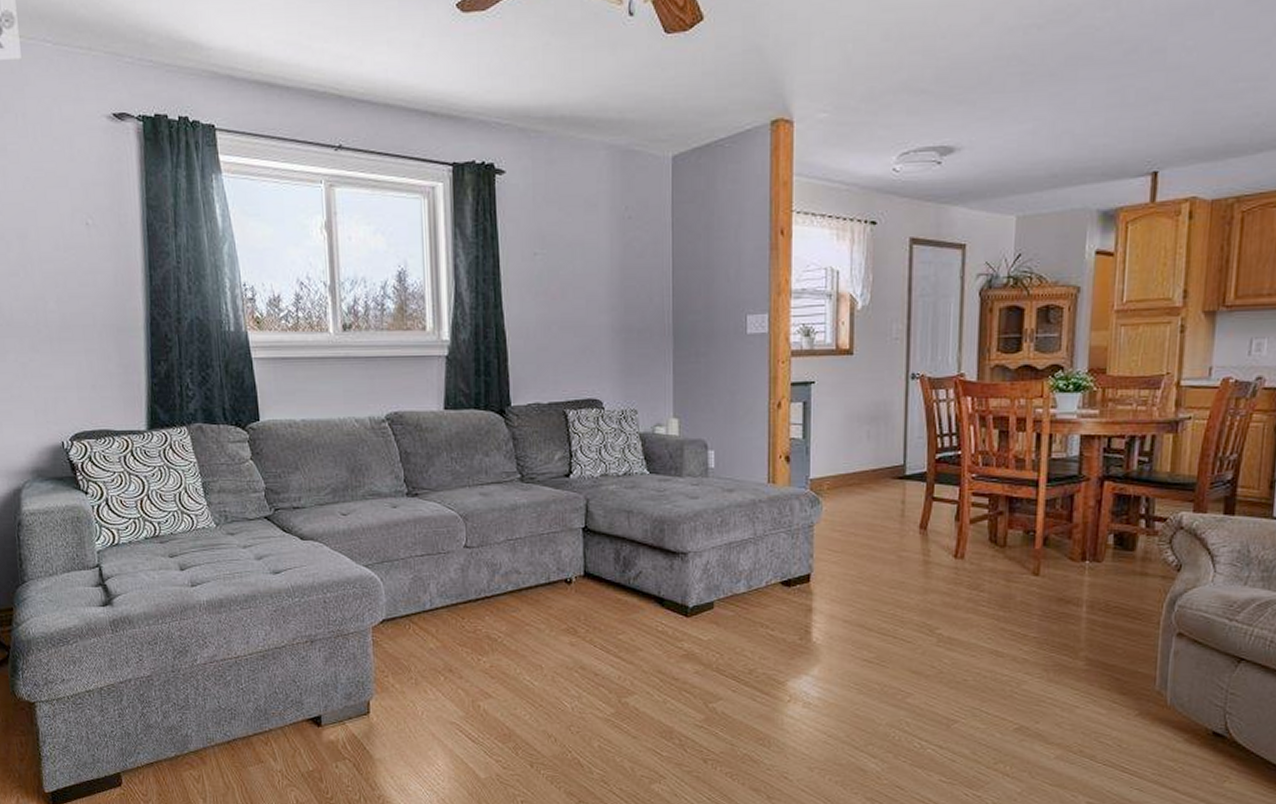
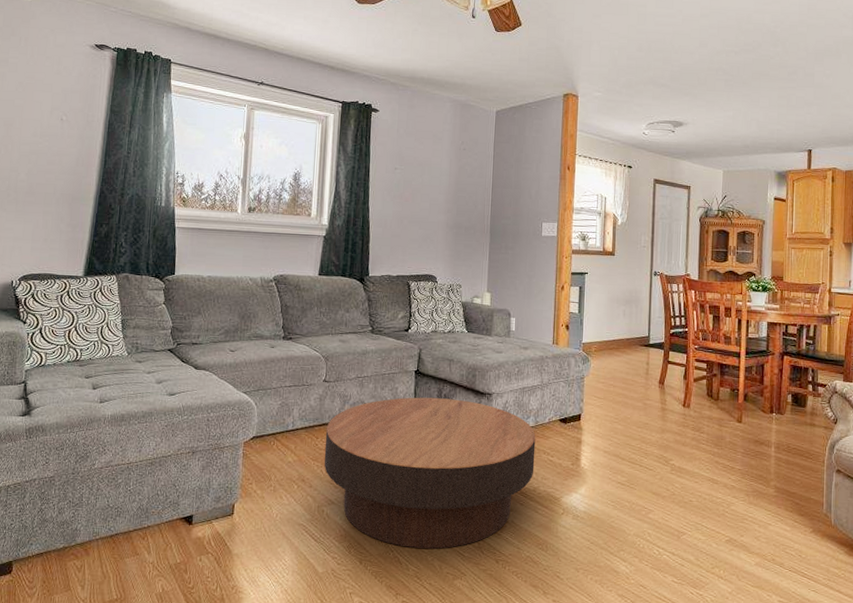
coffee table: none [473,562,750,748] -> present [324,397,536,549]

